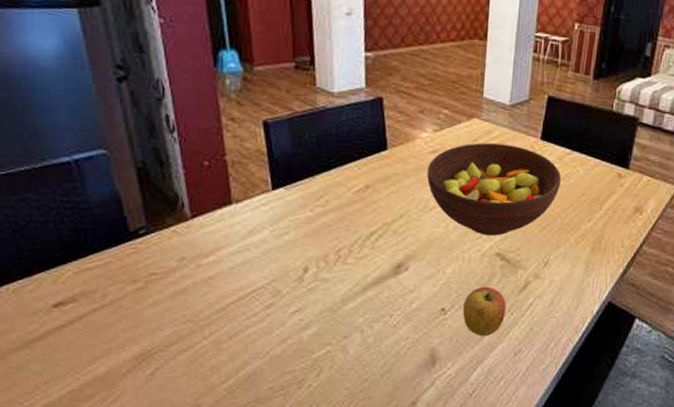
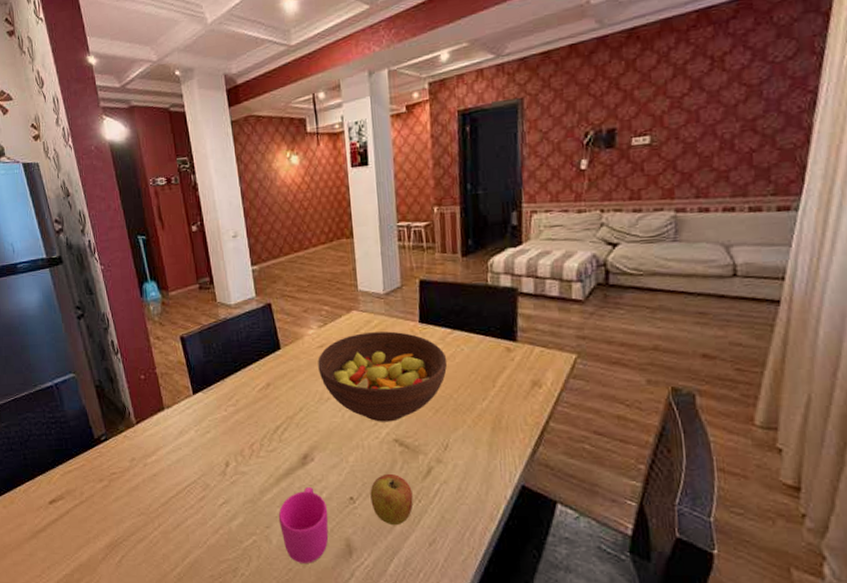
mug: none [359,297,416,373] -> present [278,487,329,563]

